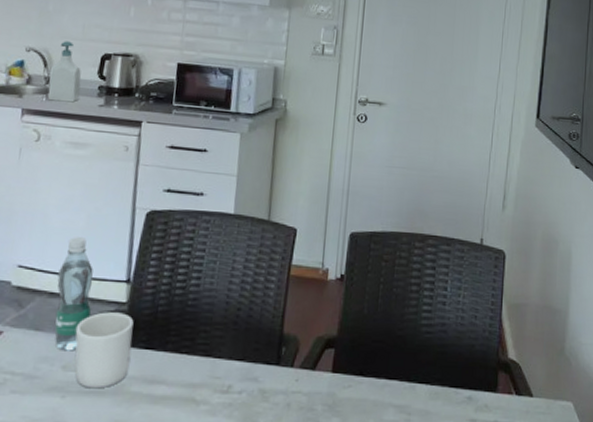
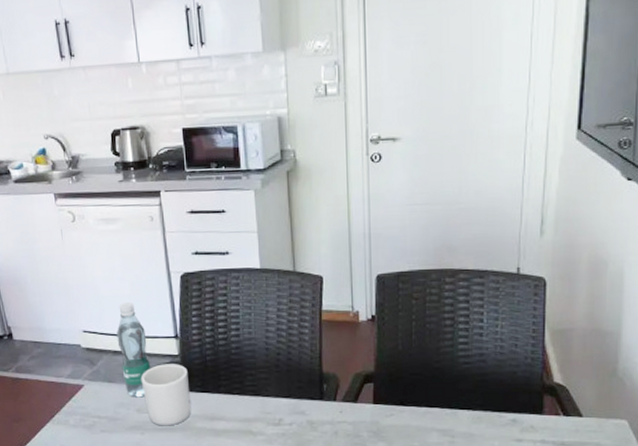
soap bottle: present [48,41,81,103] -> none [69,123,101,183]

